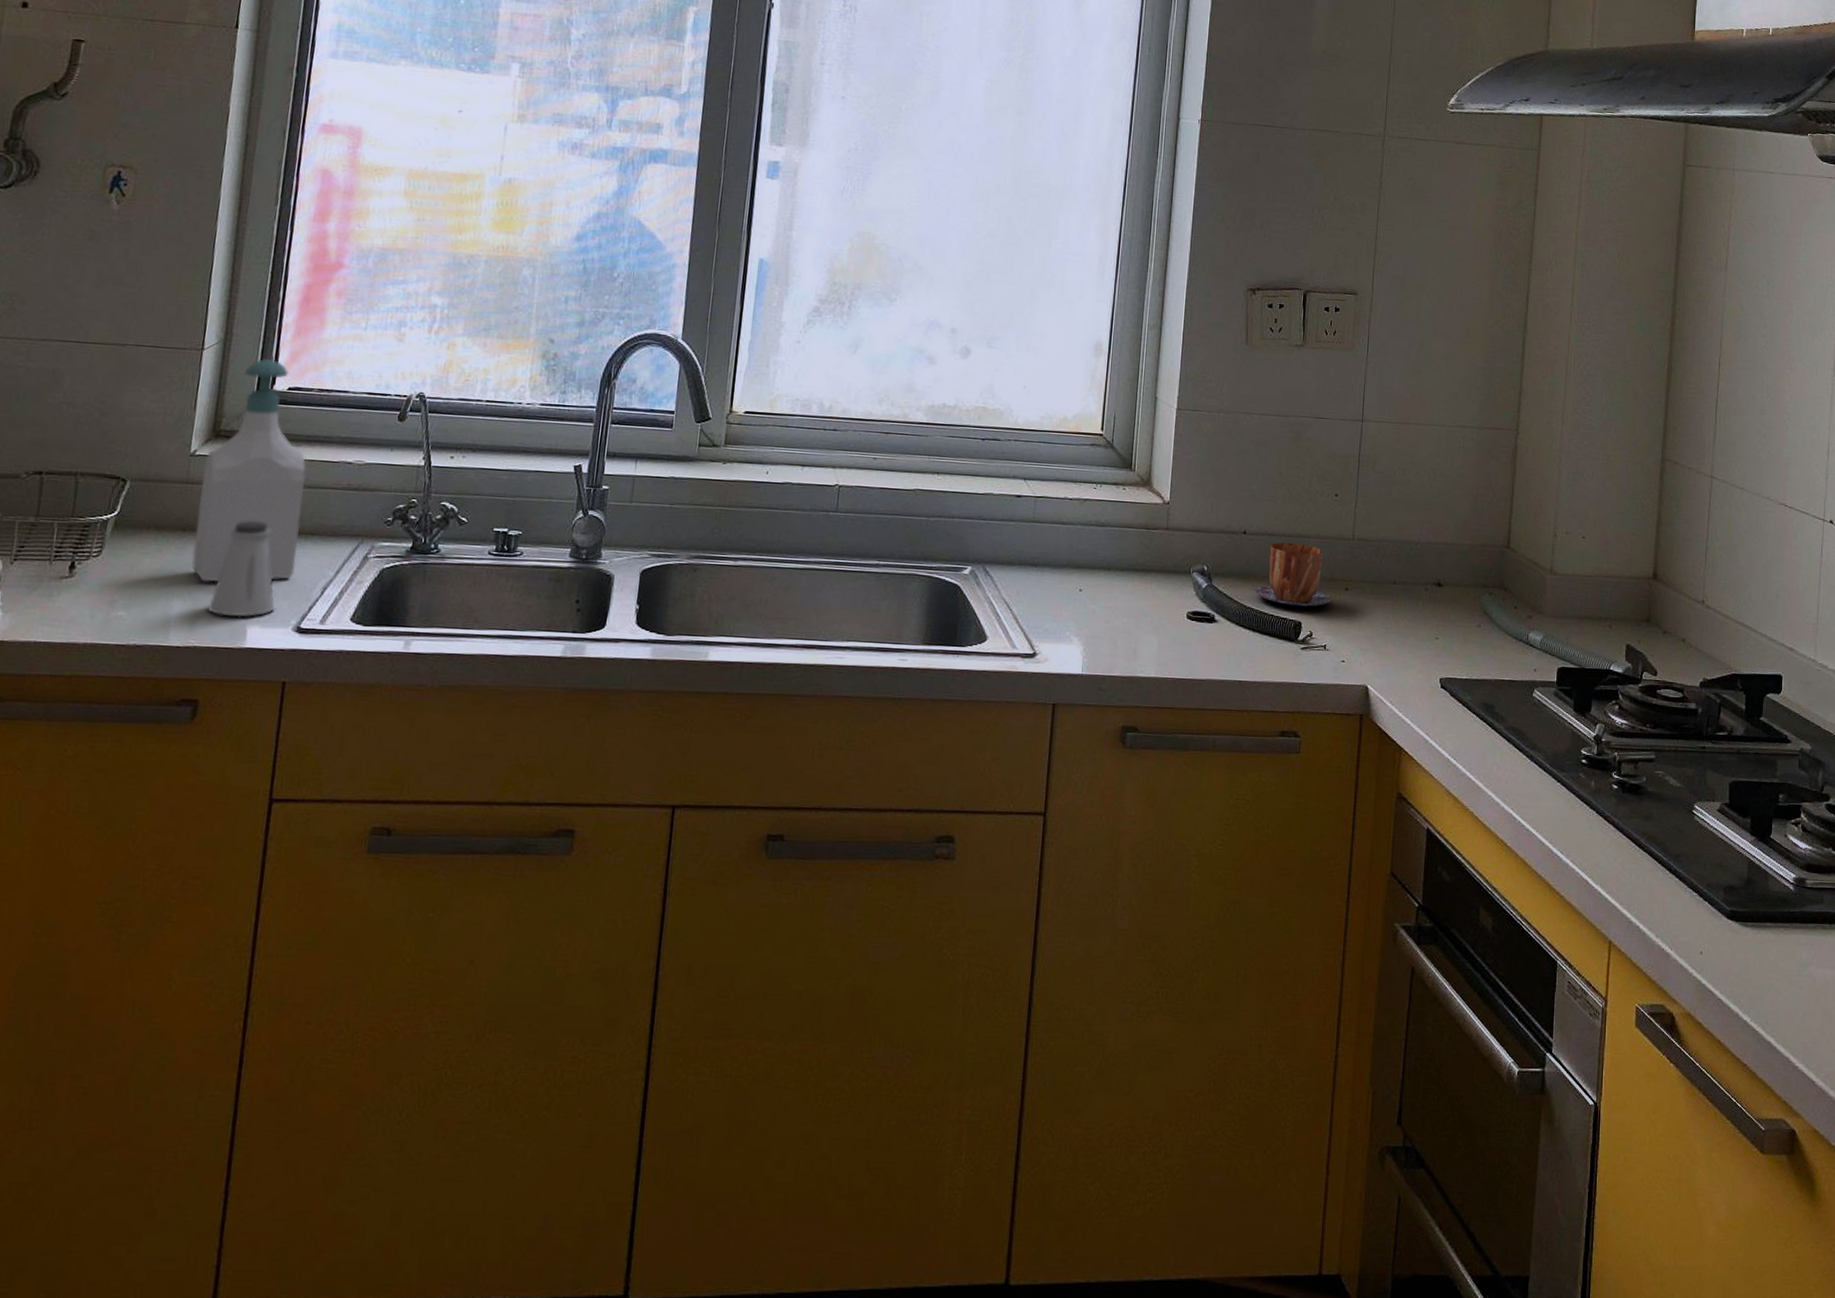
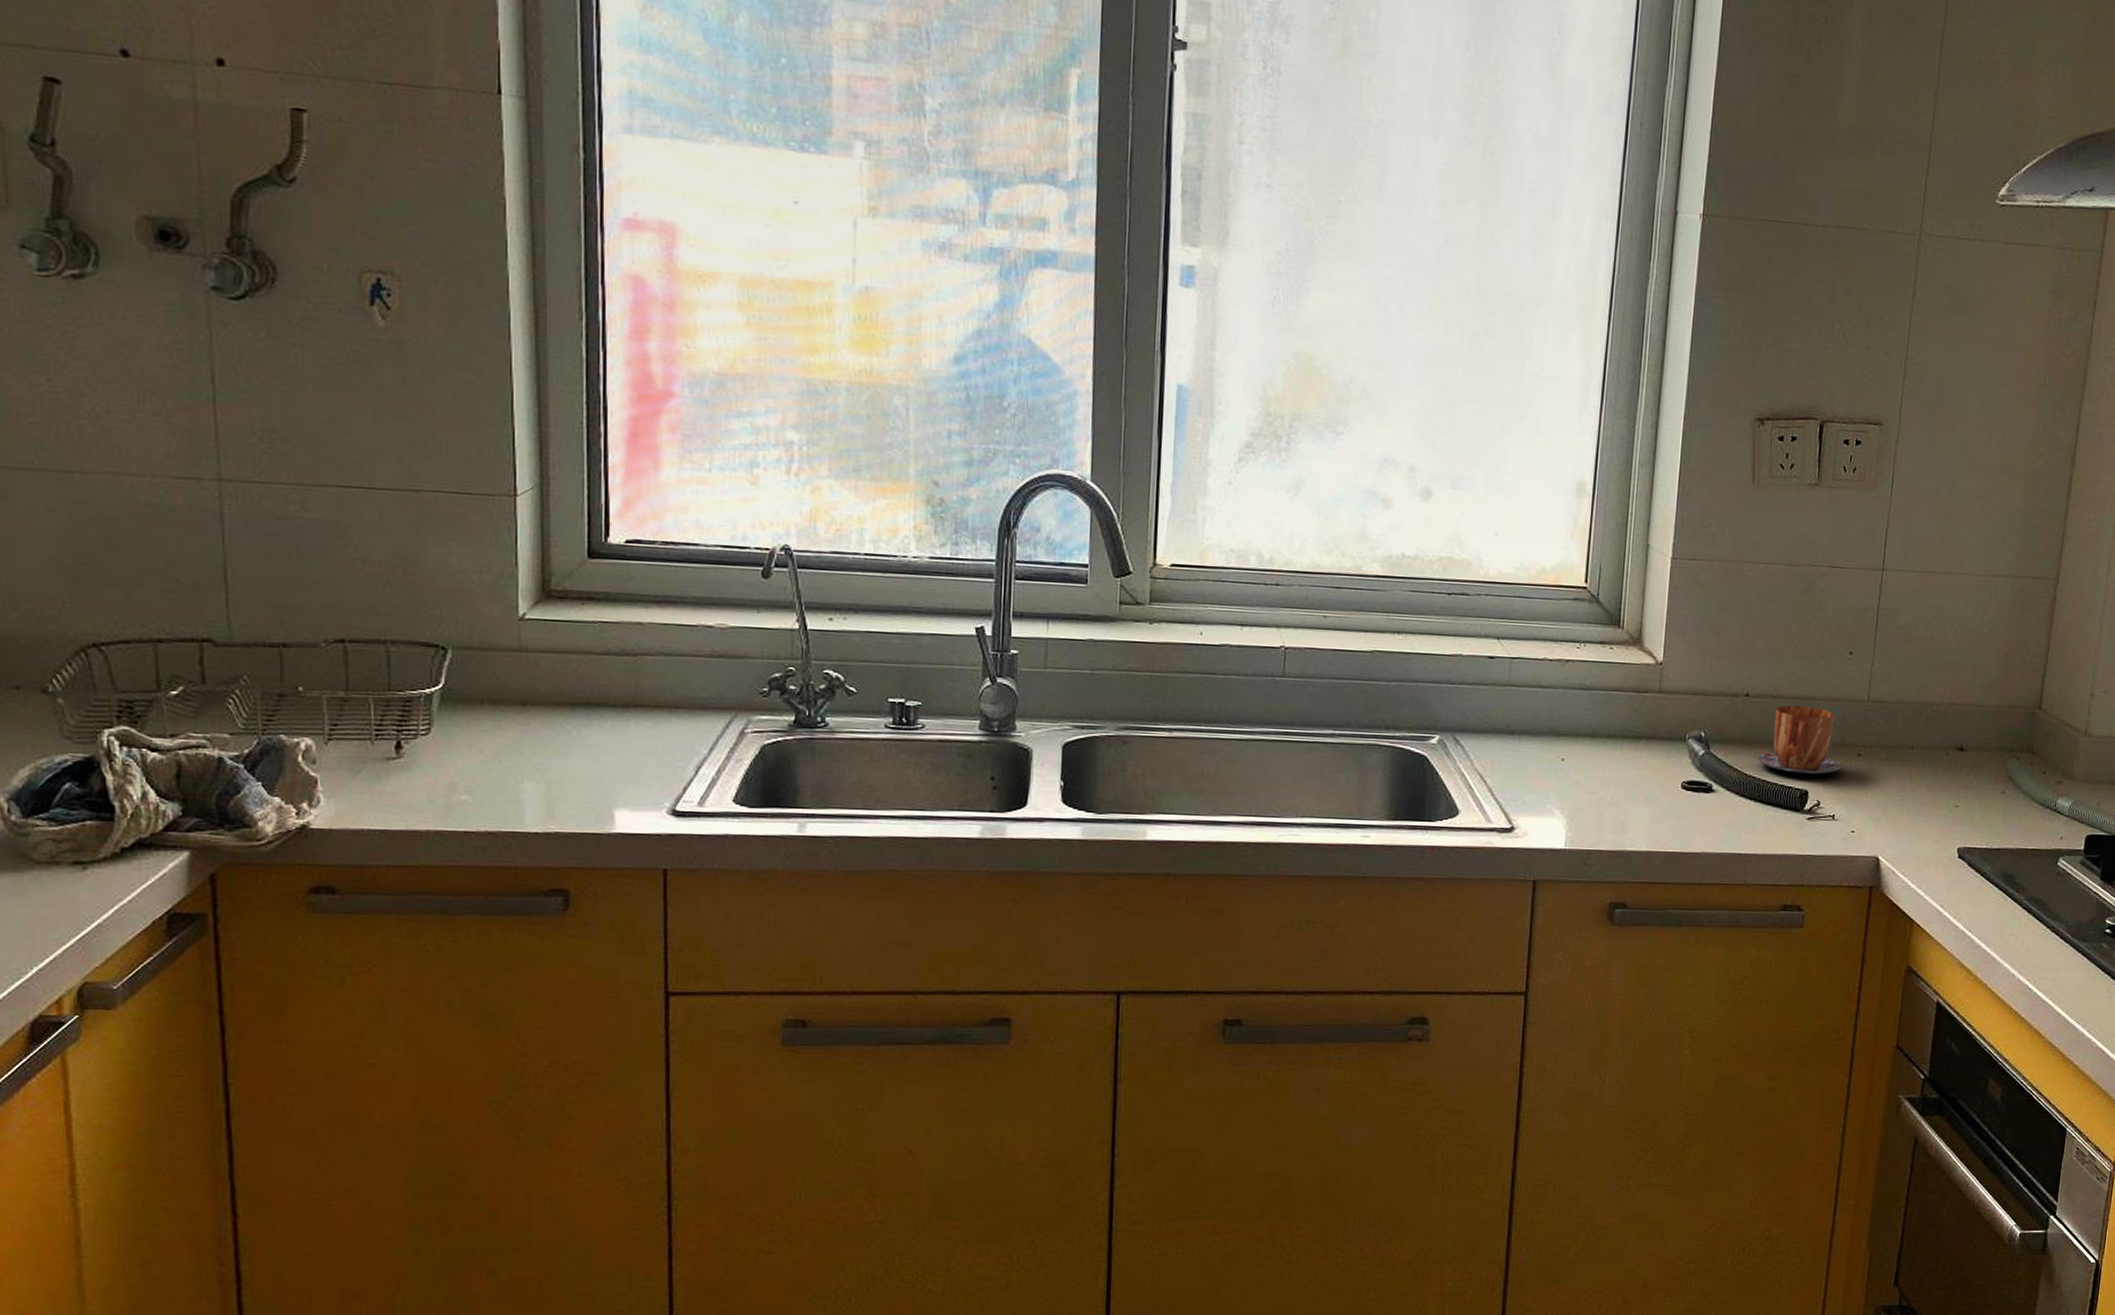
soap bottle: present [192,359,306,583] -> none [537,506,662,762]
saltshaker: present [208,521,275,618] -> none [566,693,642,800]

